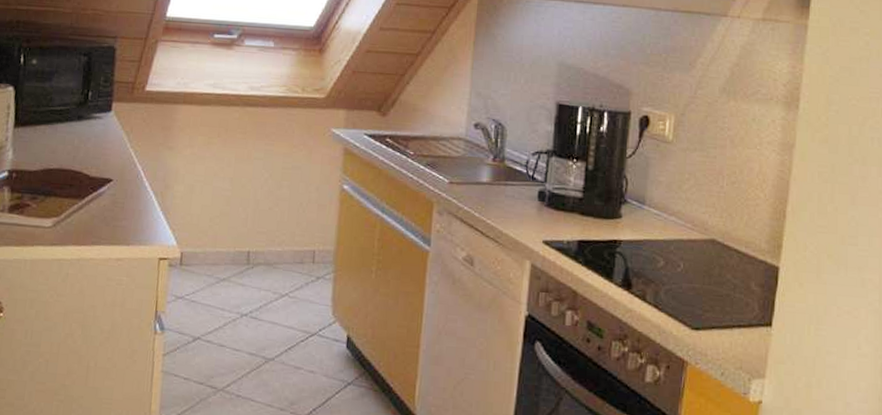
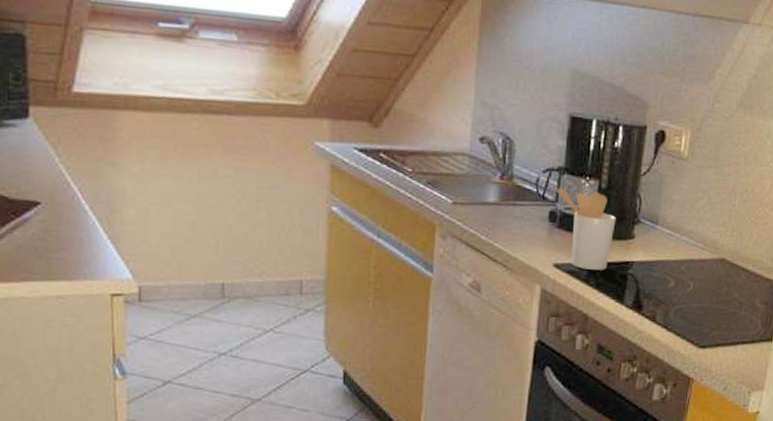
utensil holder: none [546,169,603,248] -> present [557,187,616,270]

